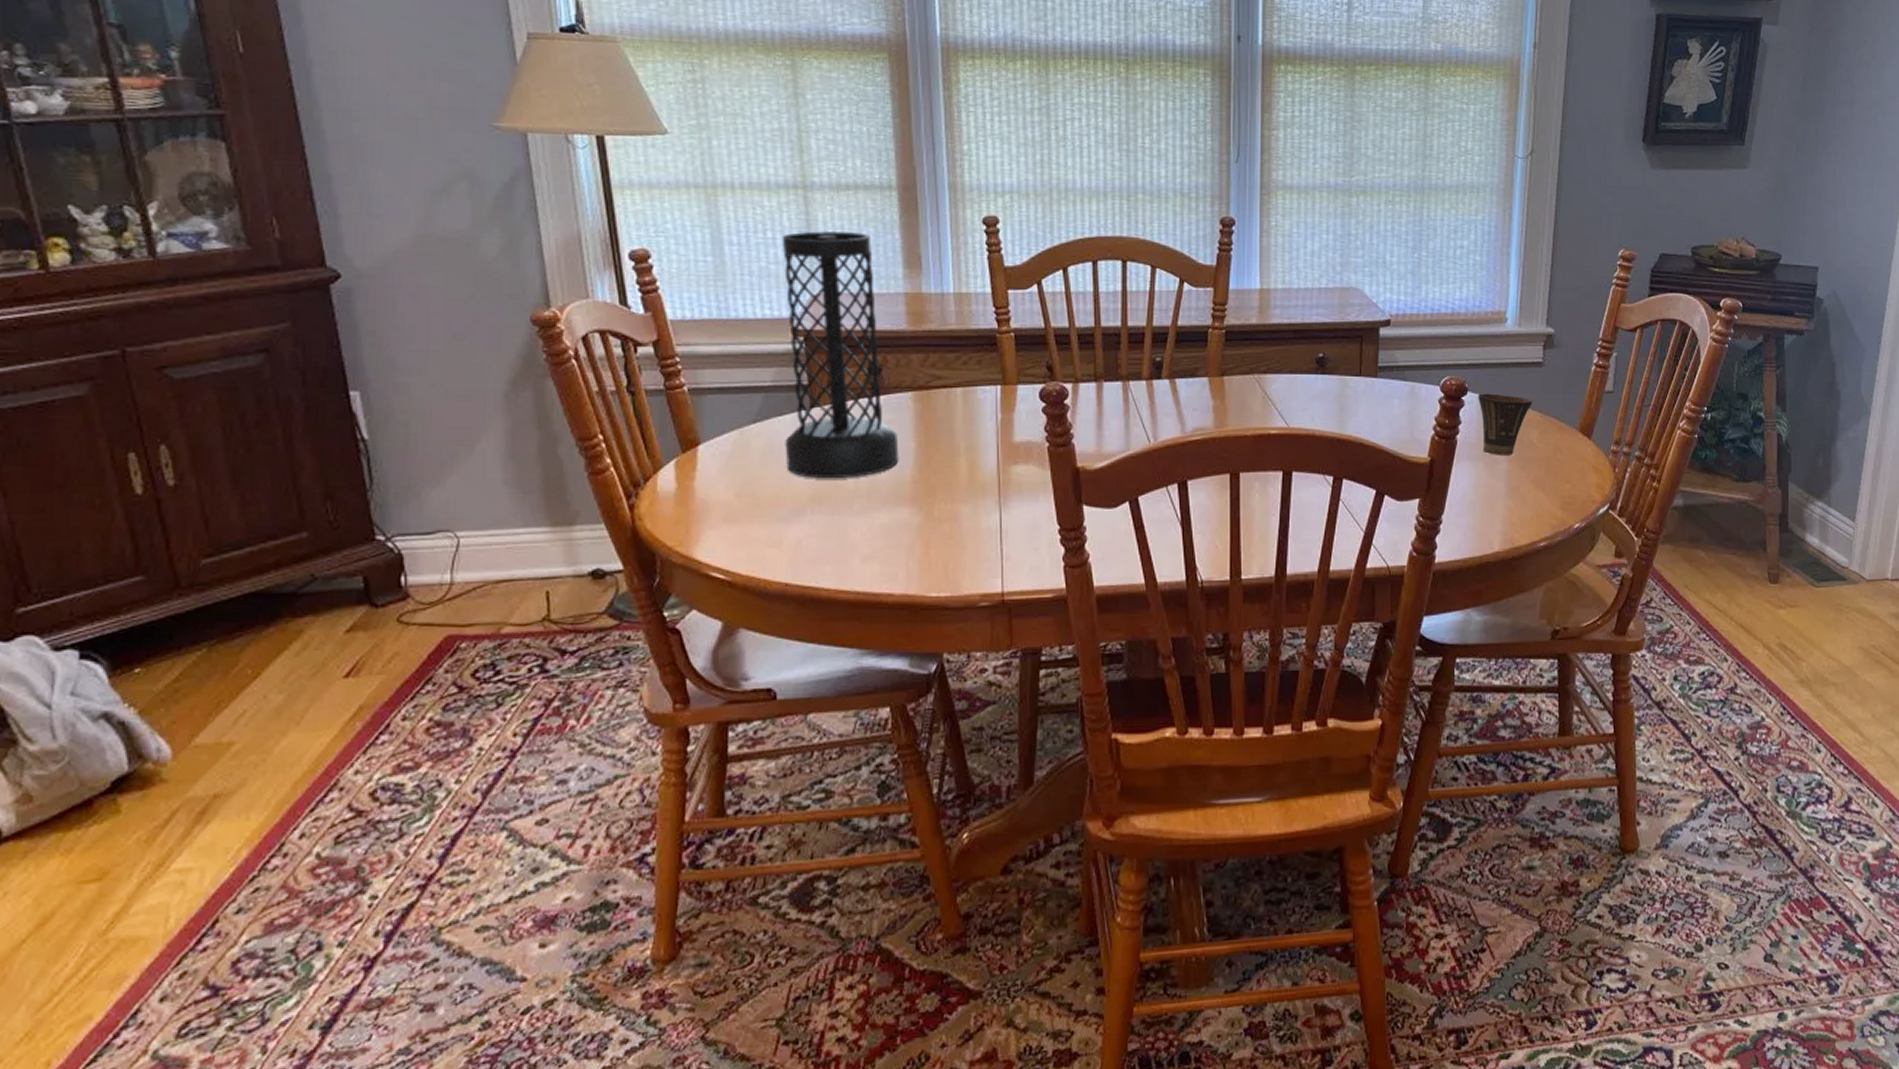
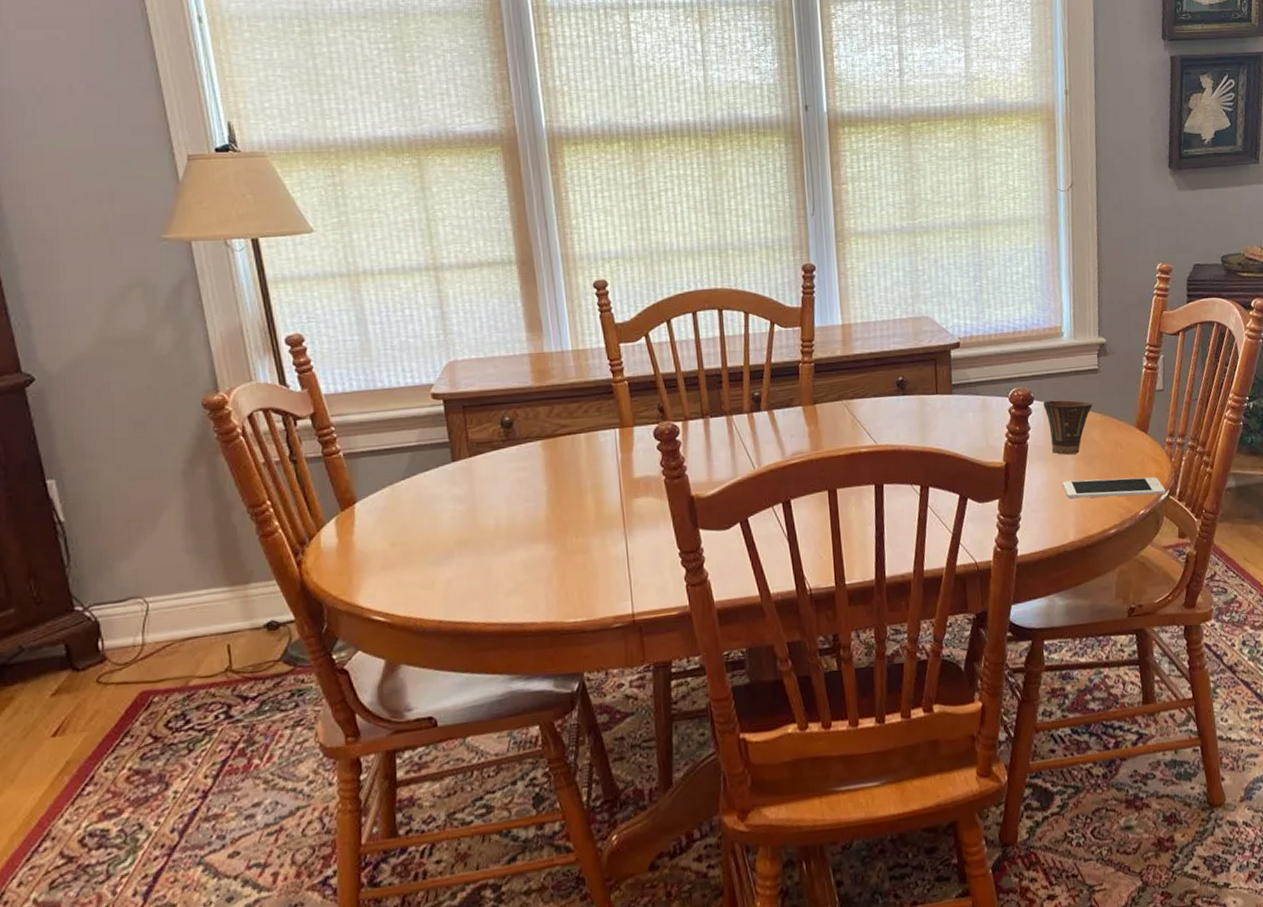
vase: present [781,231,899,479] -> none [418,304,533,525]
cell phone: none [1492,484,1606,508] -> present [1063,477,1166,499]

